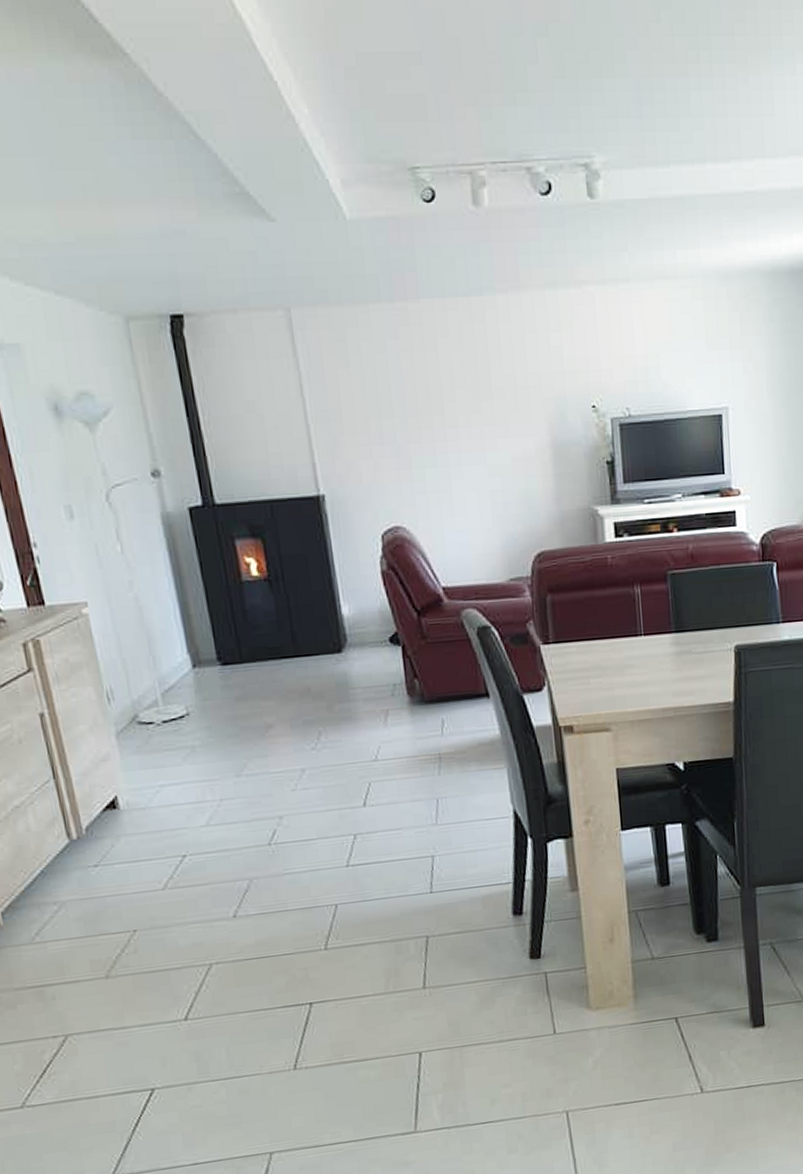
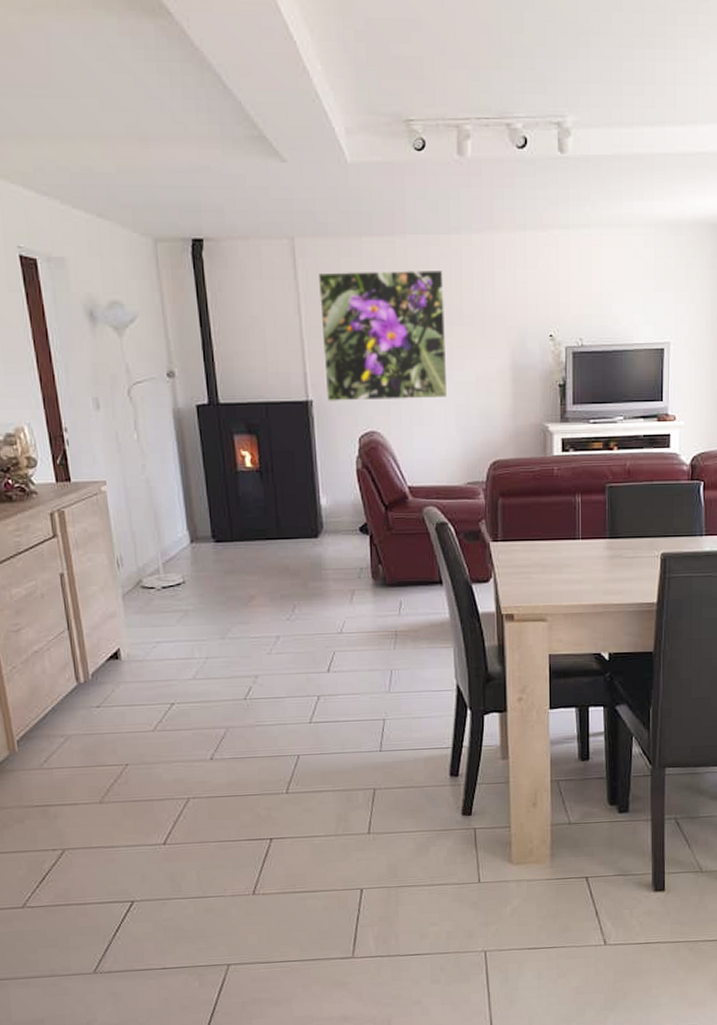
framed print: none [320,337,481,496] -> present [317,269,448,403]

